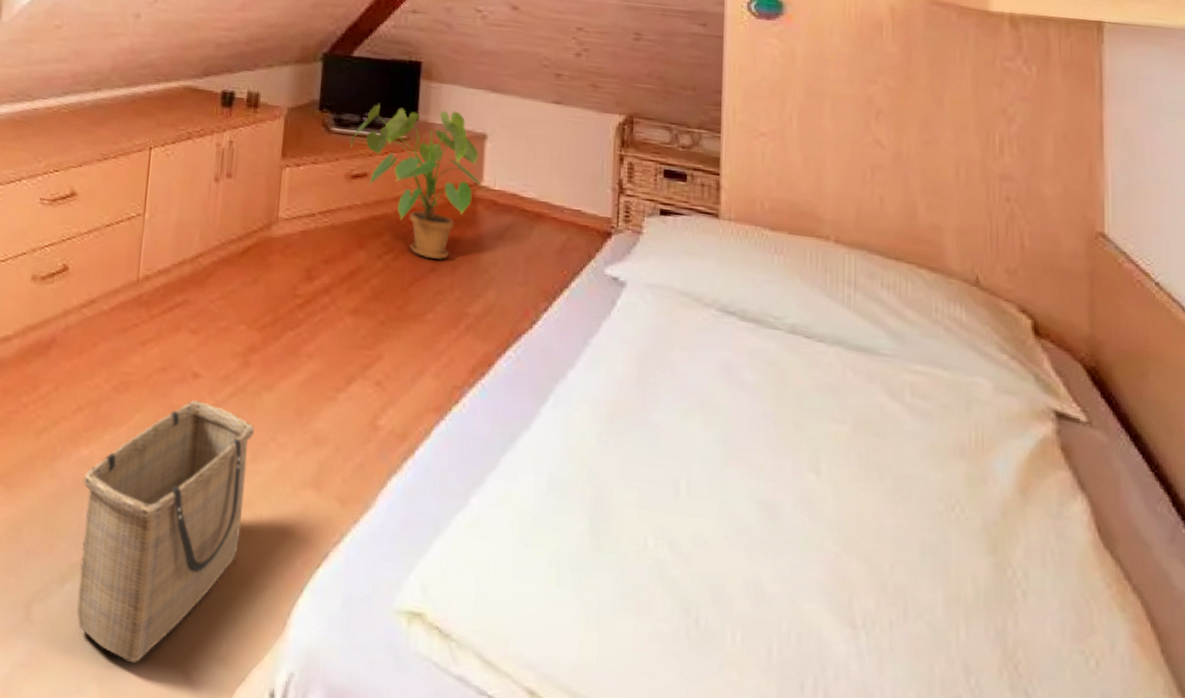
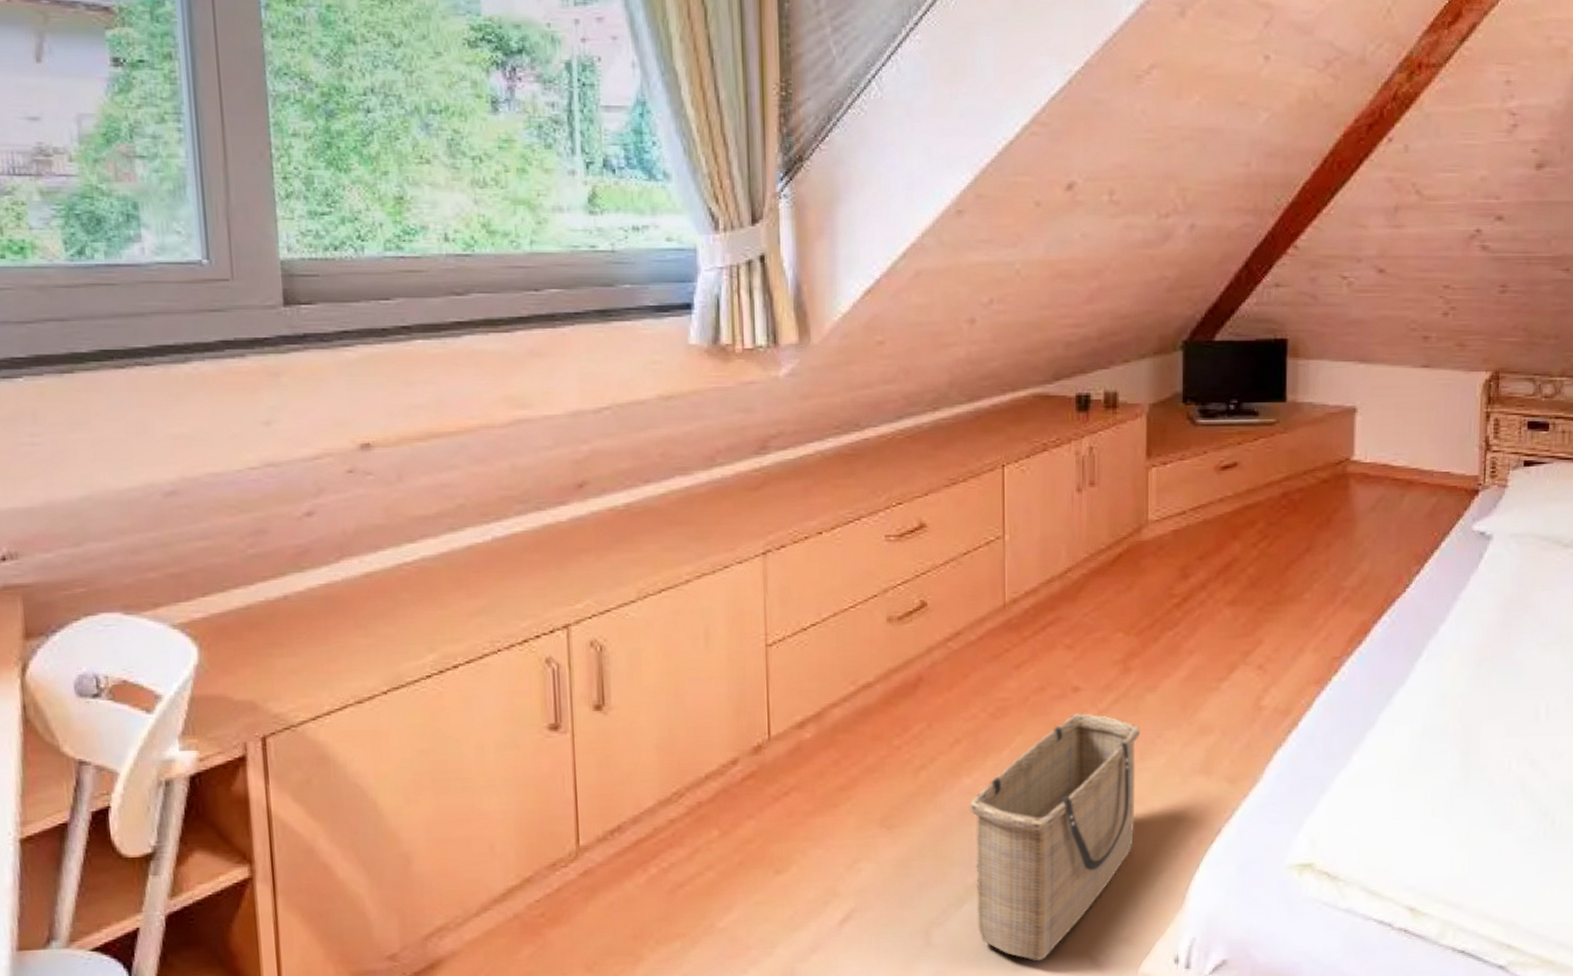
house plant: present [350,103,485,260] -> none [1217,387,1357,539]

